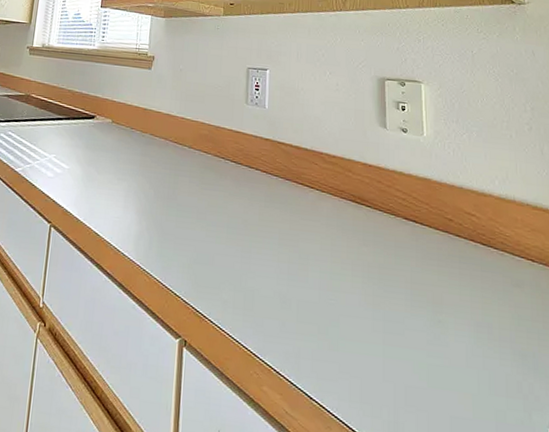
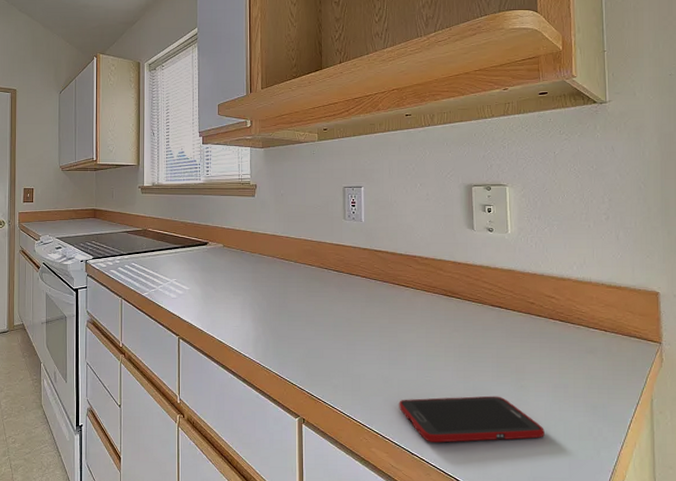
cell phone: none [297,325,466,391] -> present [399,395,545,443]

